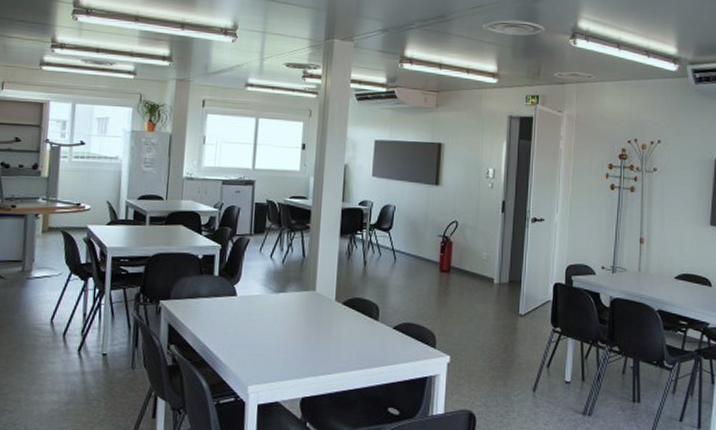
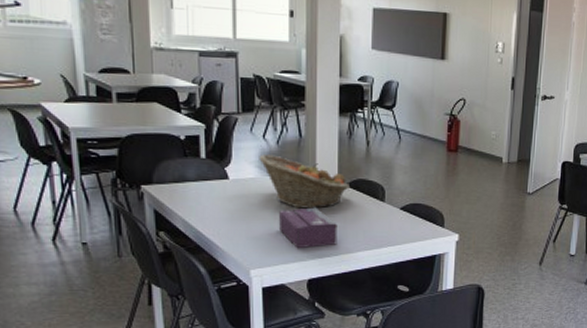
fruit basket: none [265,273,346,326] -> present [259,154,349,209]
tissue box: none [278,325,333,365] -> present [279,207,337,248]

